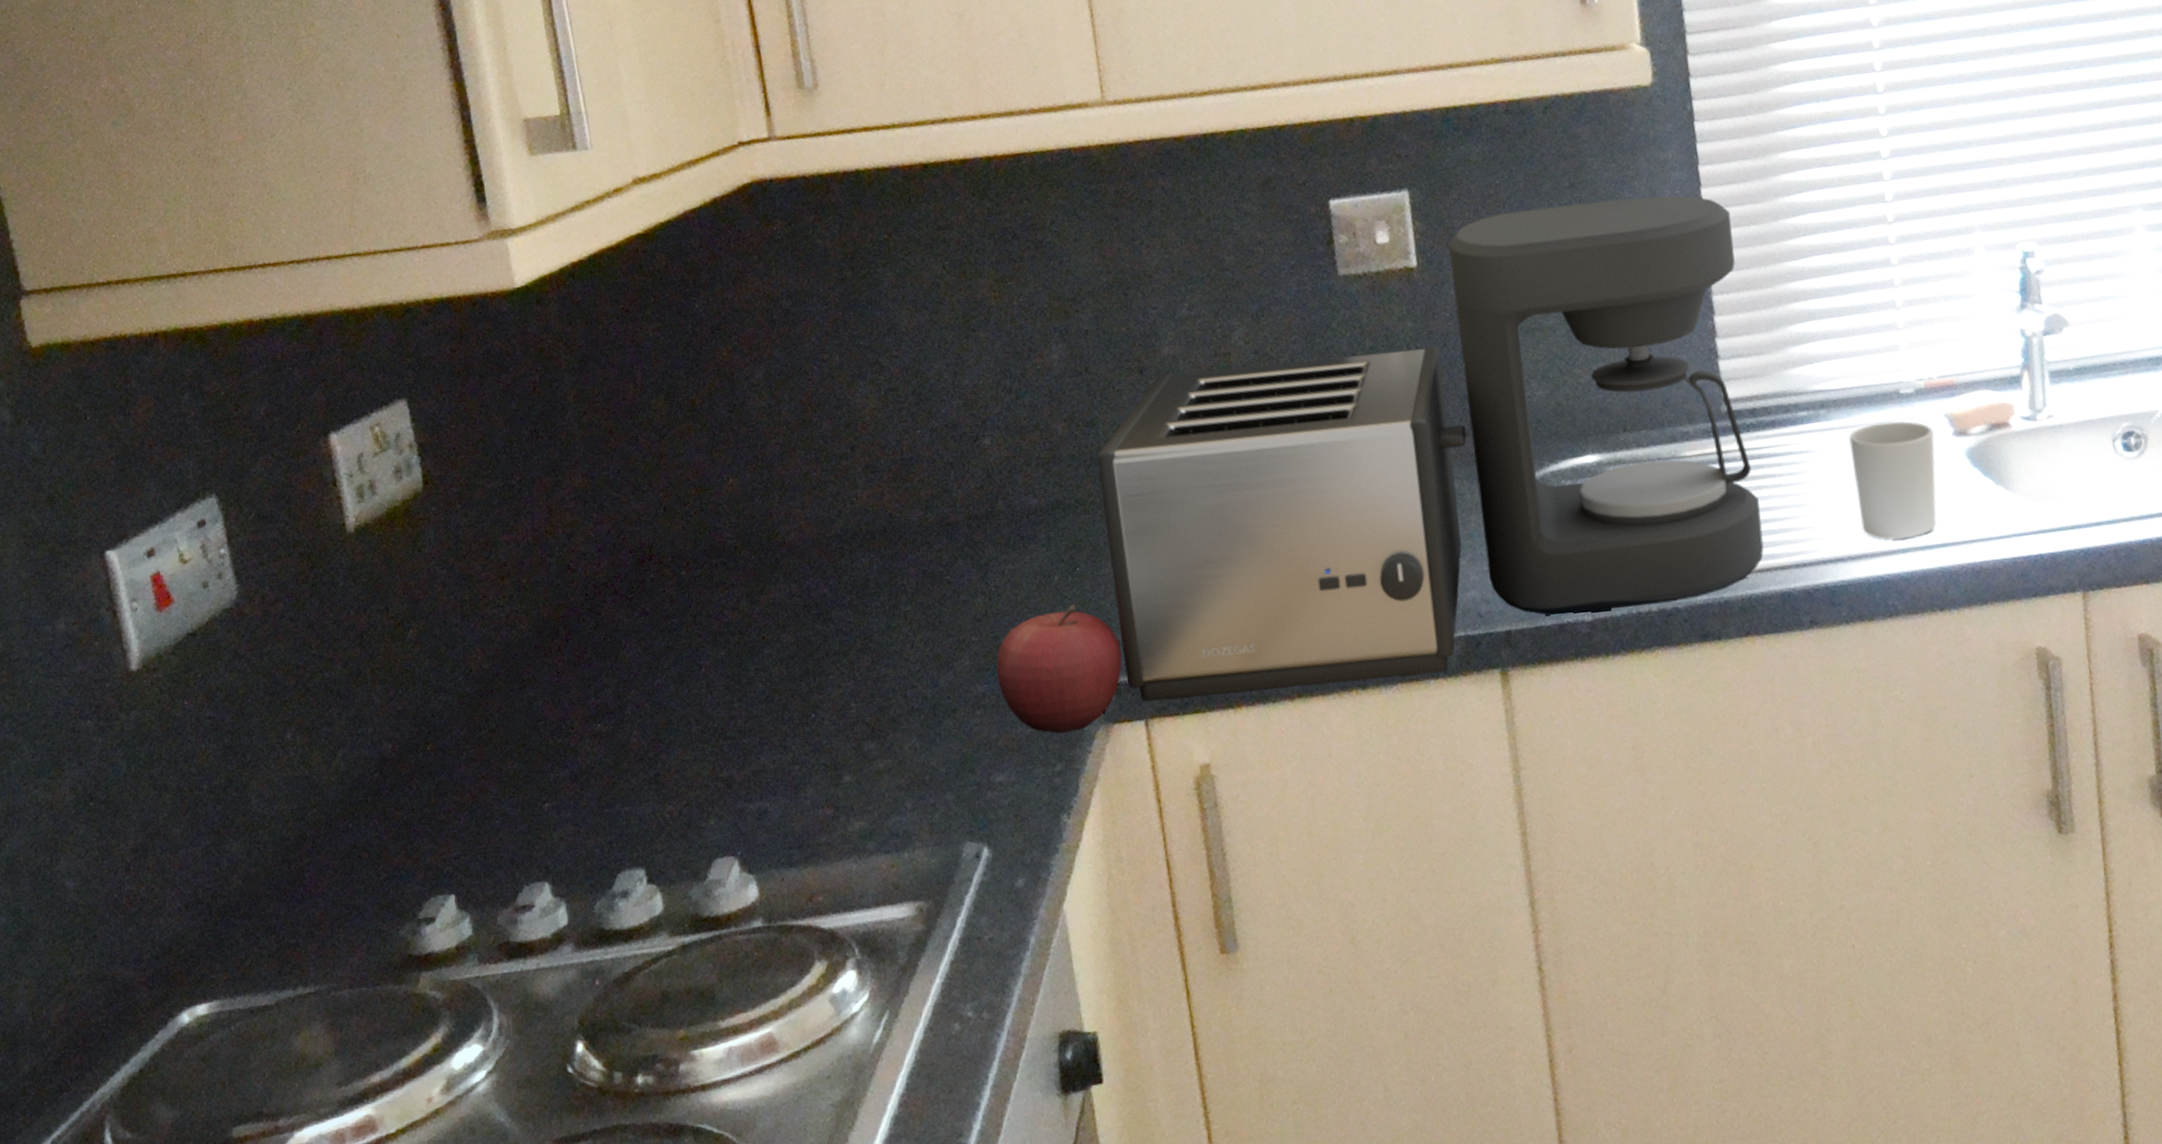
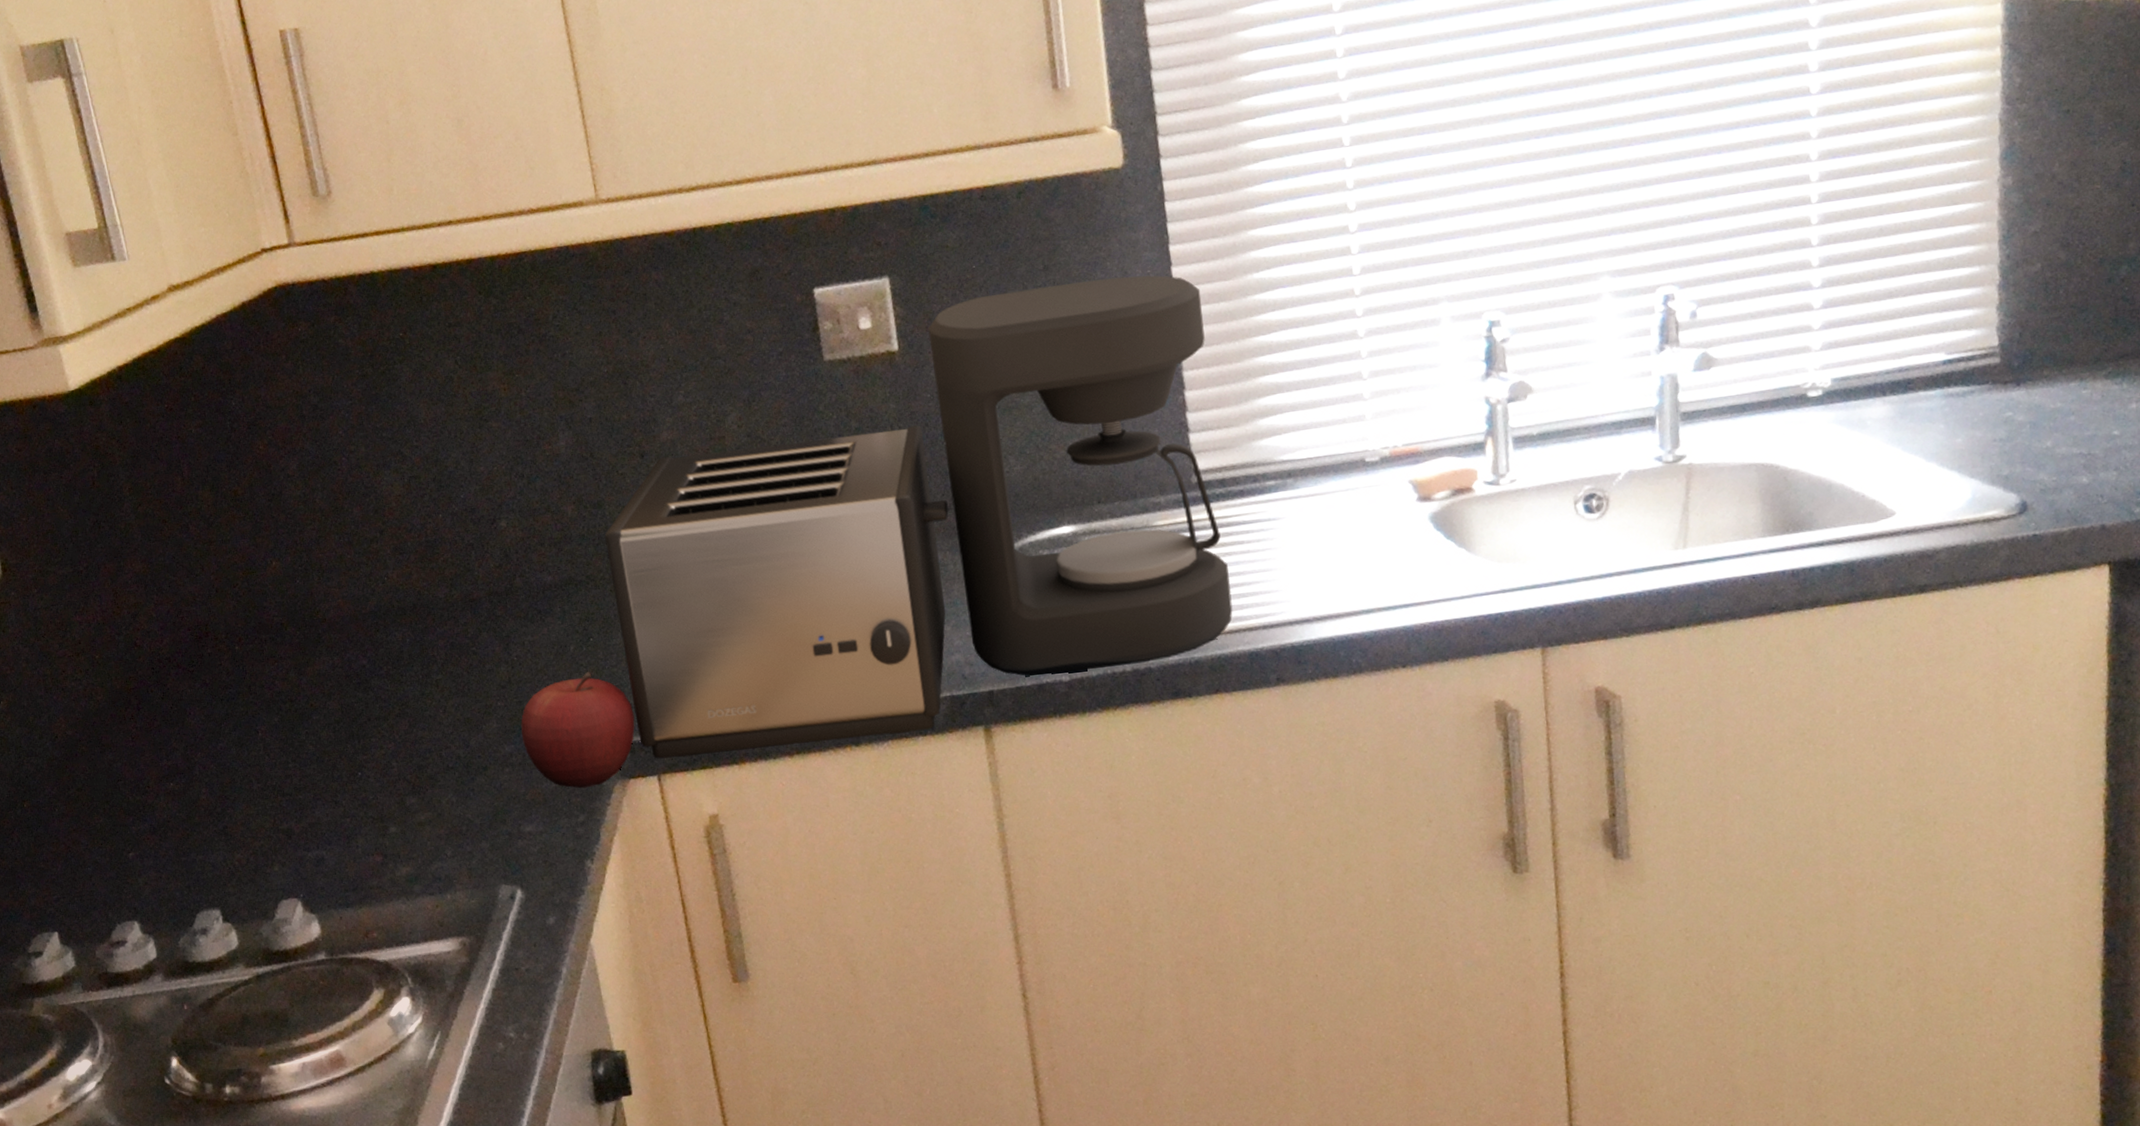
mug: present [1849,421,1937,540] -> none [1315,488,1400,601]

